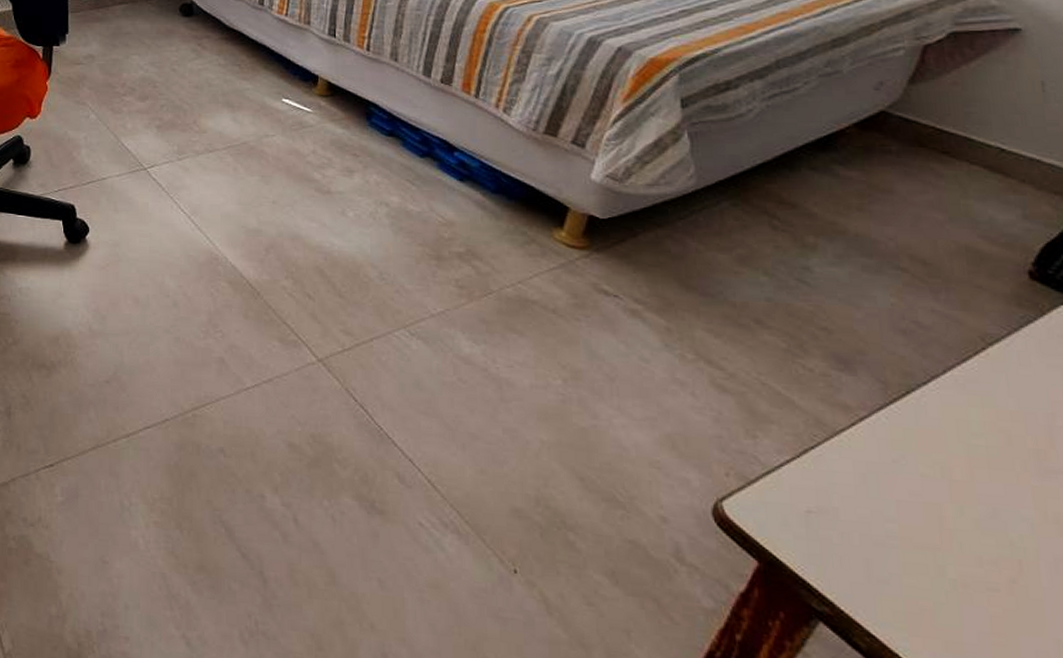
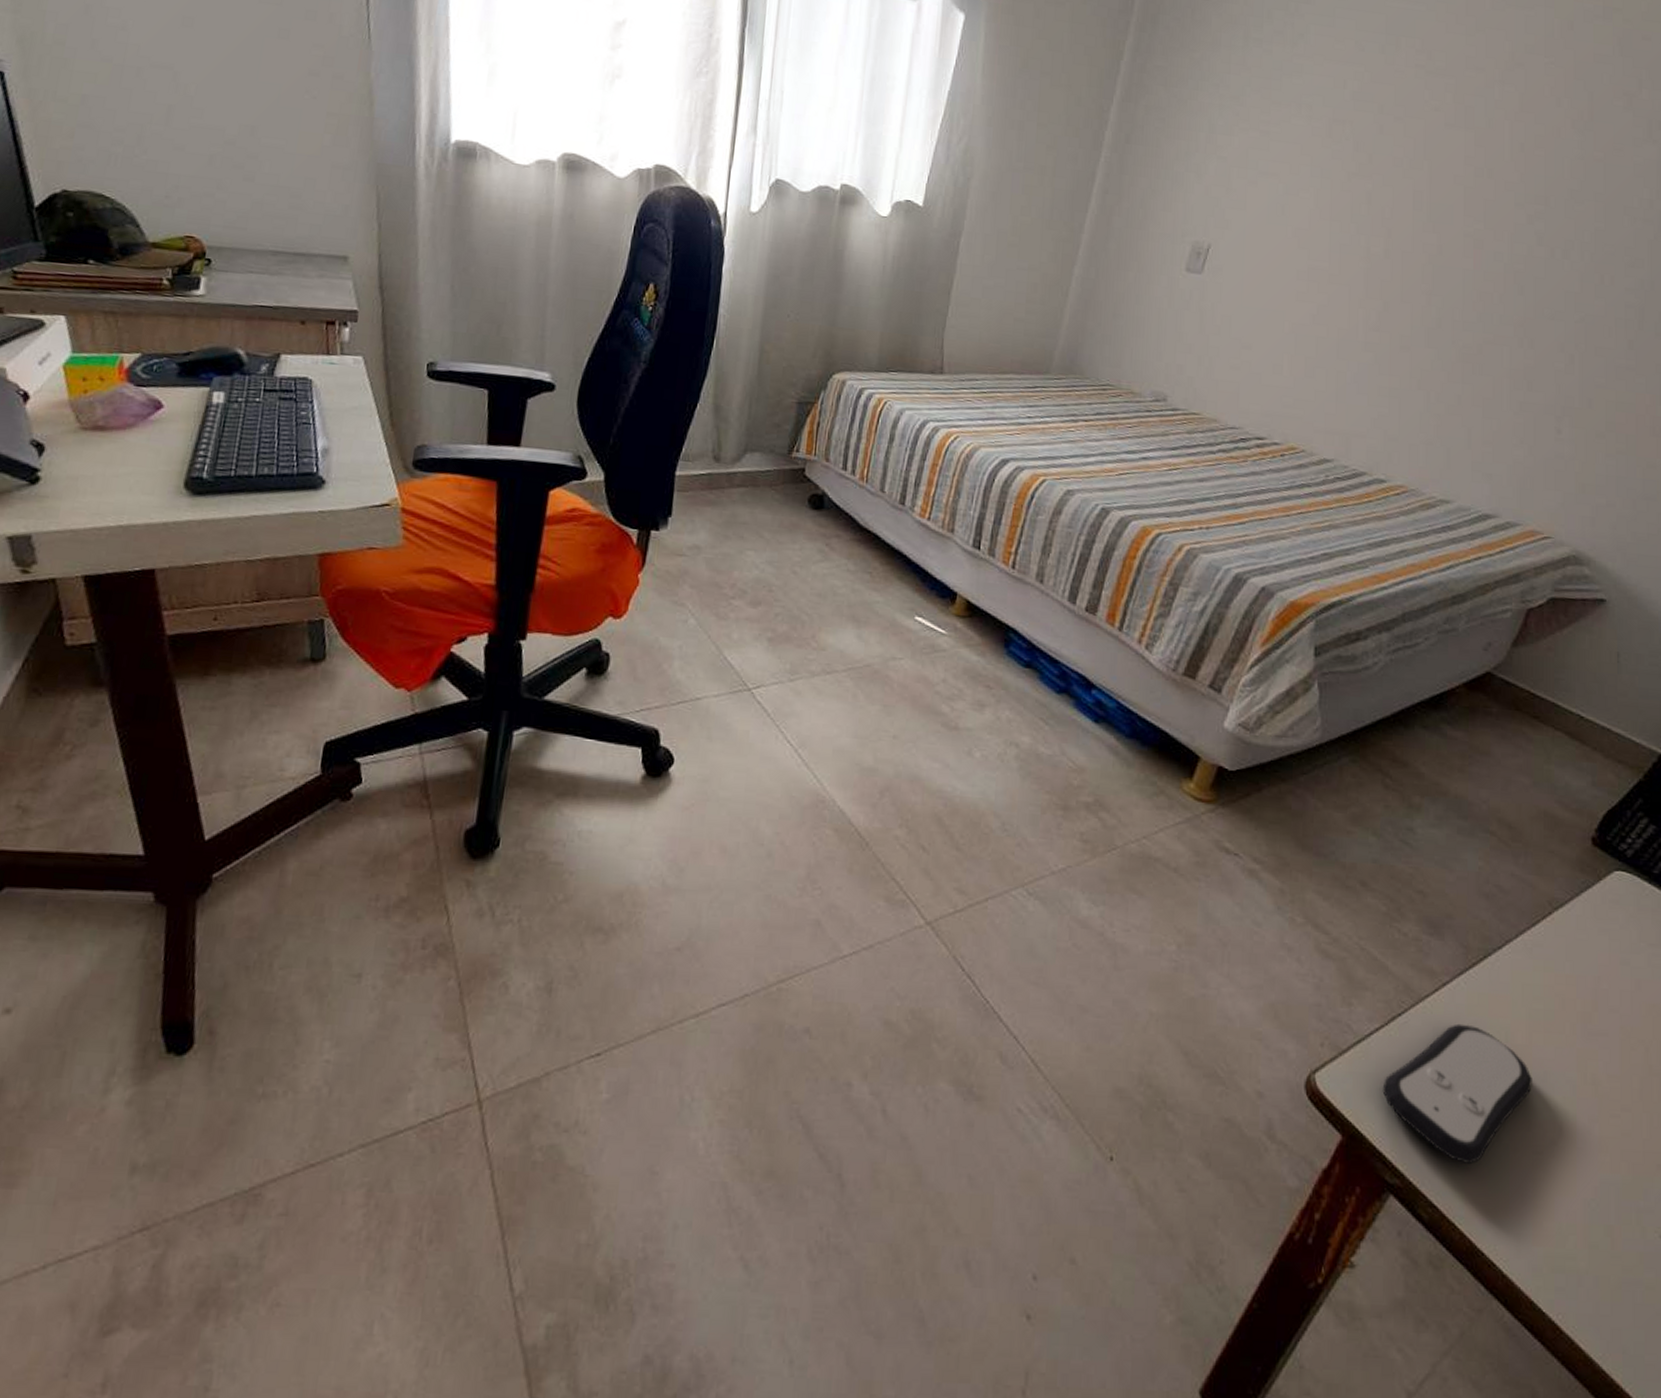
remote control: none [799,457,979,598] -> present [1382,1023,1532,1165]

